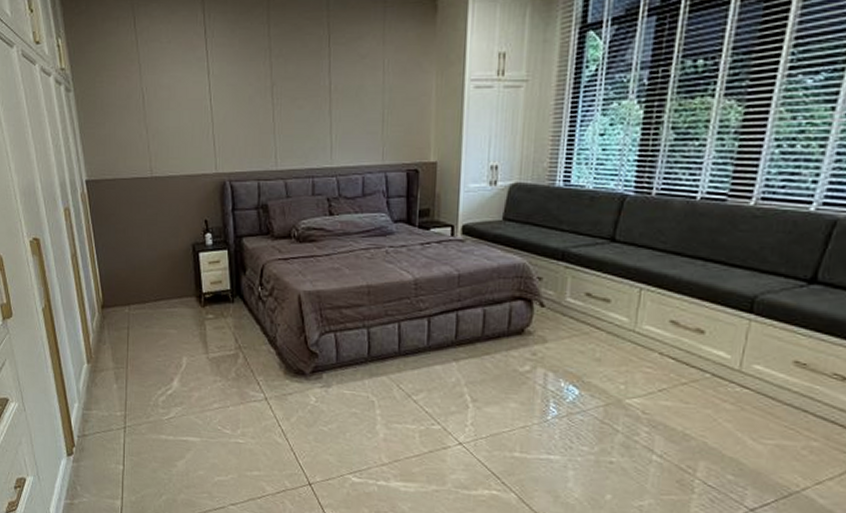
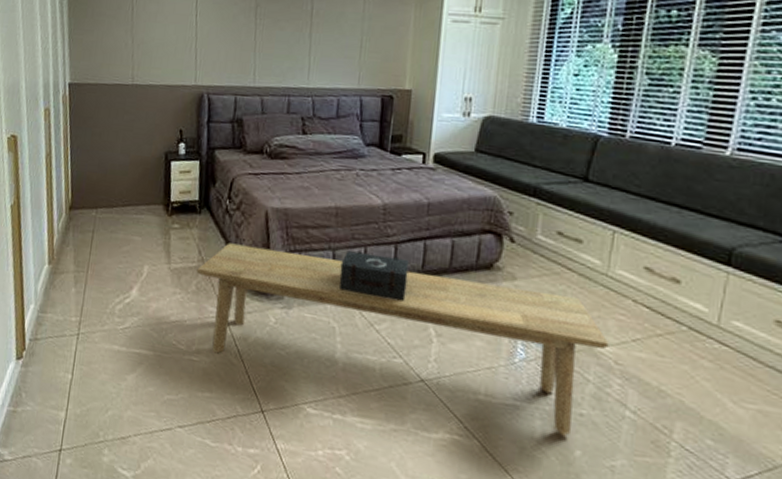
bench: none [235,329,637,483] -> present [196,243,609,436]
first aid kit: none [375,326,443,372] -> present [339,251,409,302]

